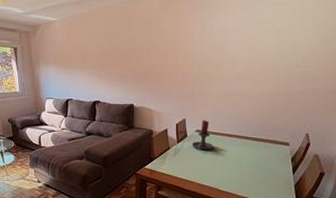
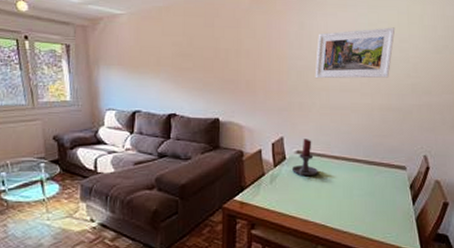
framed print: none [214,22,288,70] -> present [315,27,396,79]

